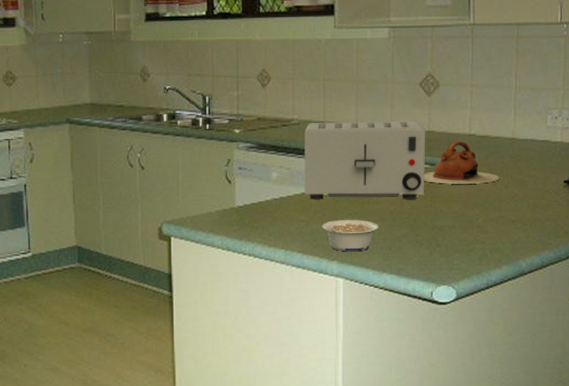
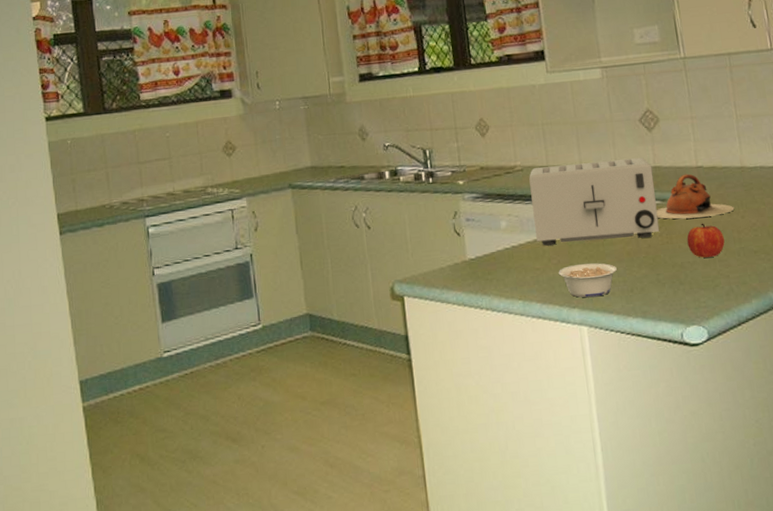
fruit: none [449,189,485,223] -> present [686,223,725,258]

